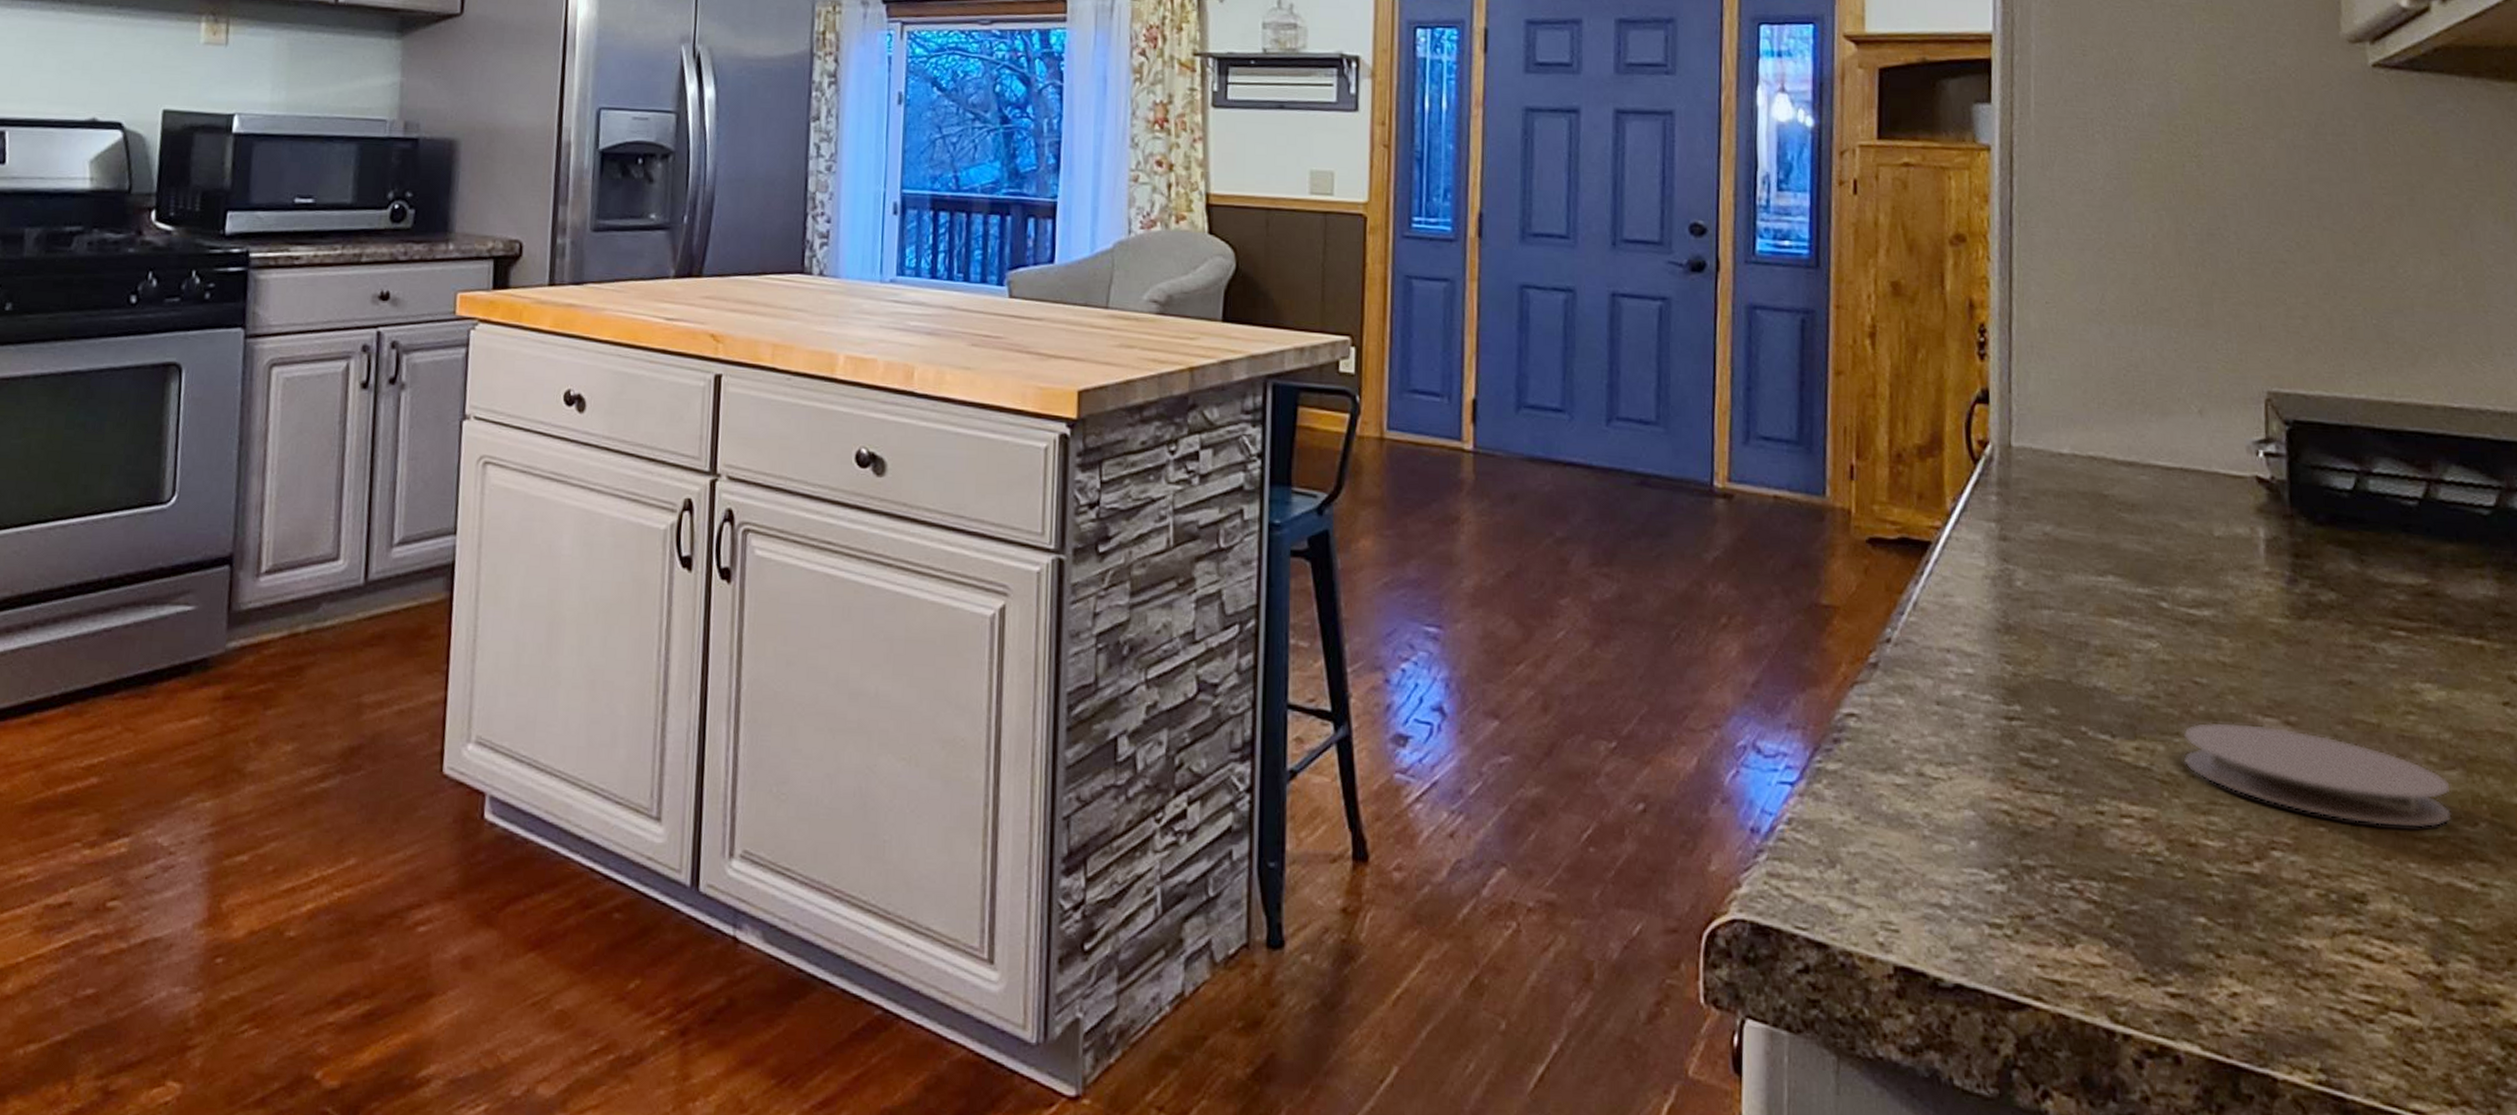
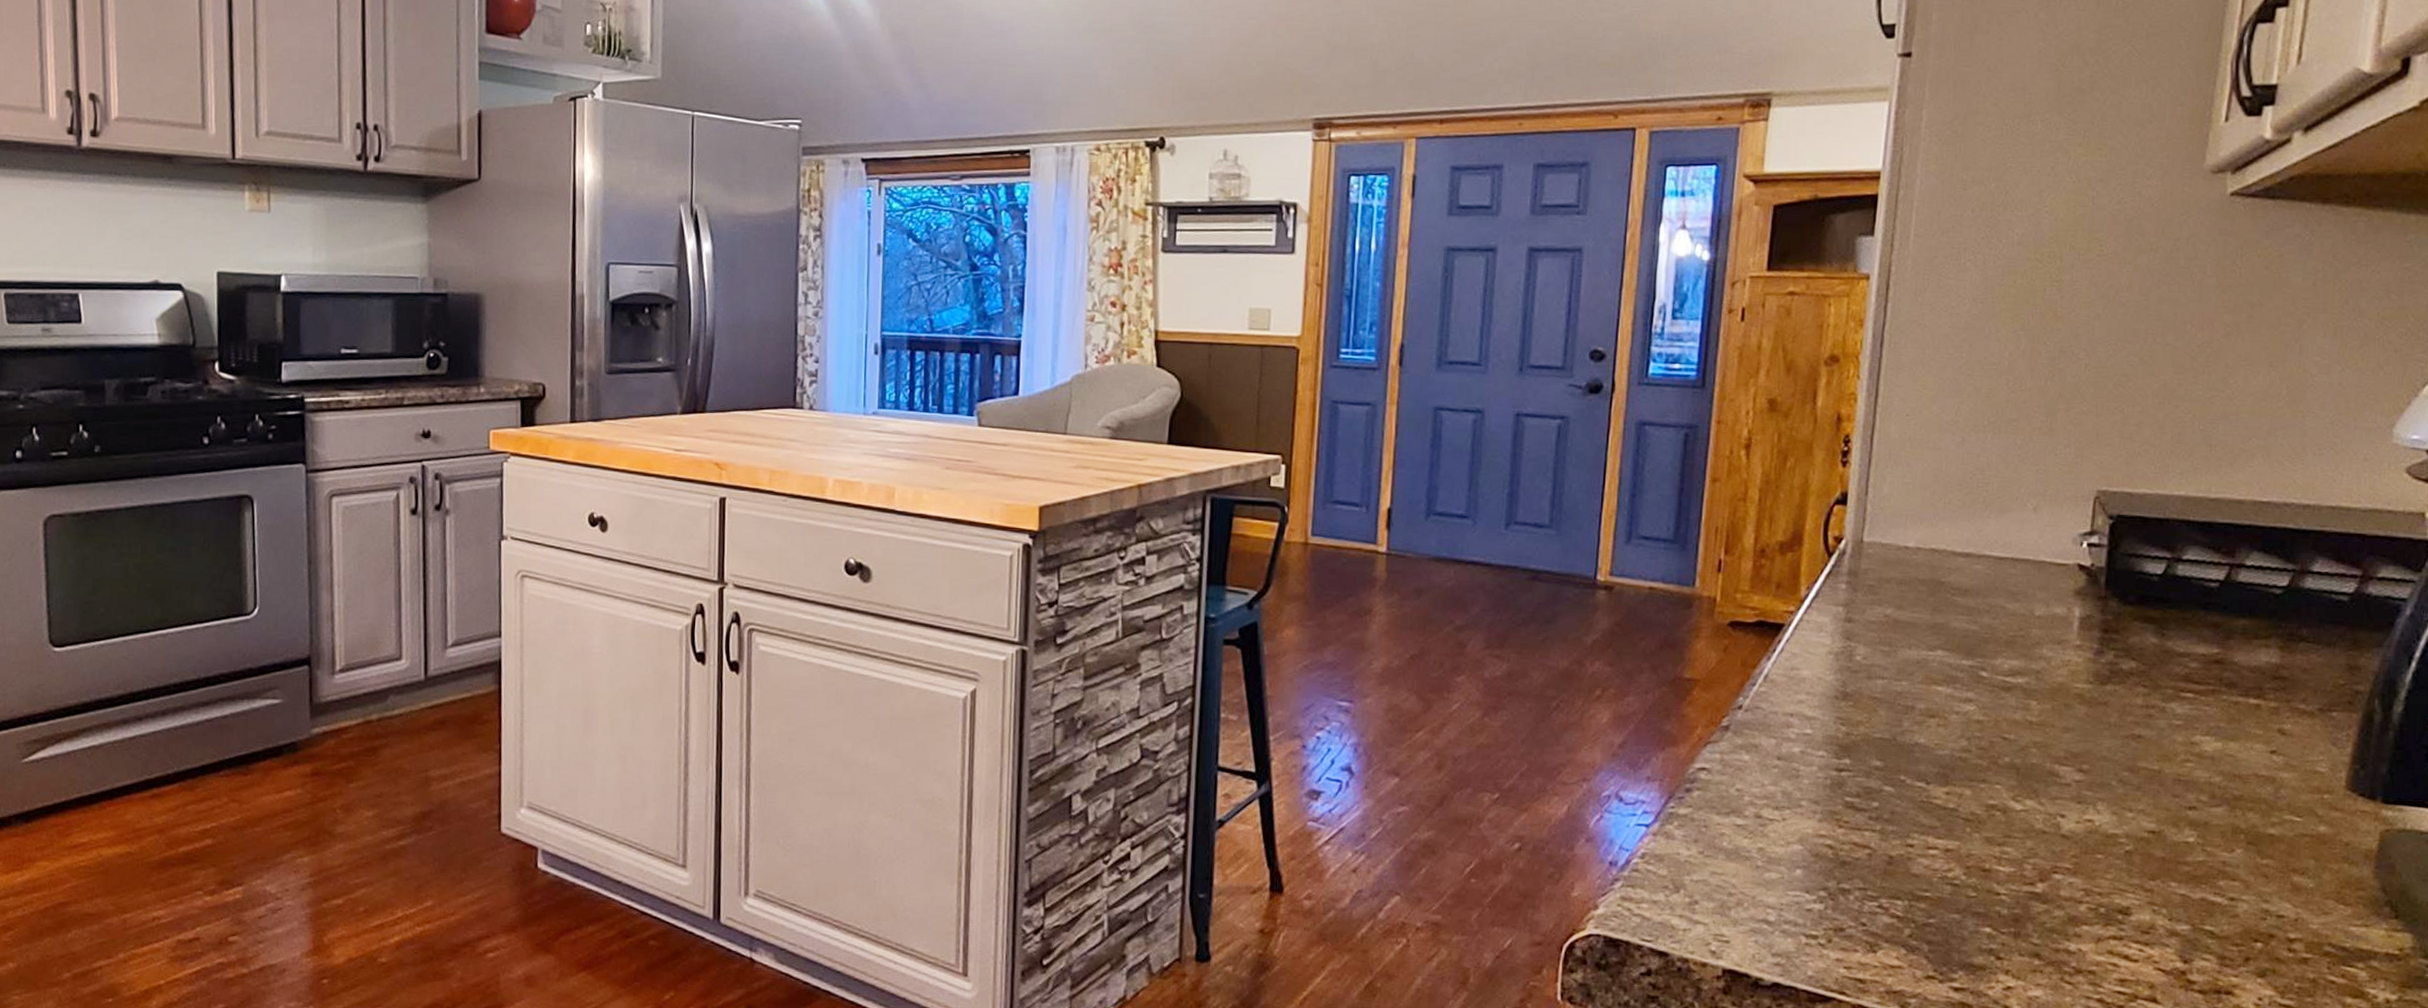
coaster: present [2182,721,2452,829] -> none [1986,770,2214,855]

